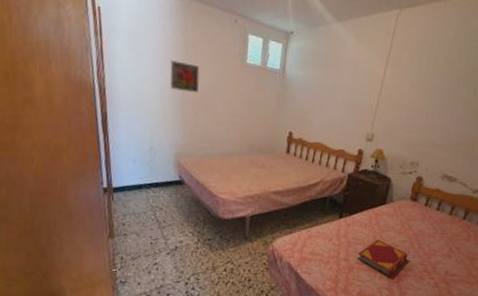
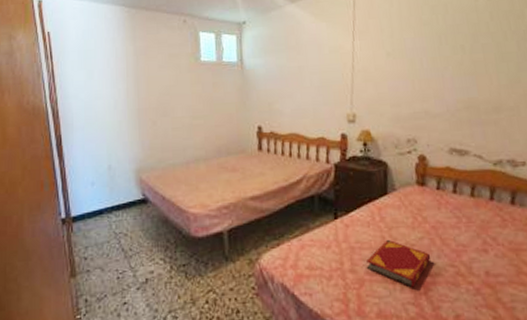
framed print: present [169,60,200,93] -> none [122,71,154,102]

